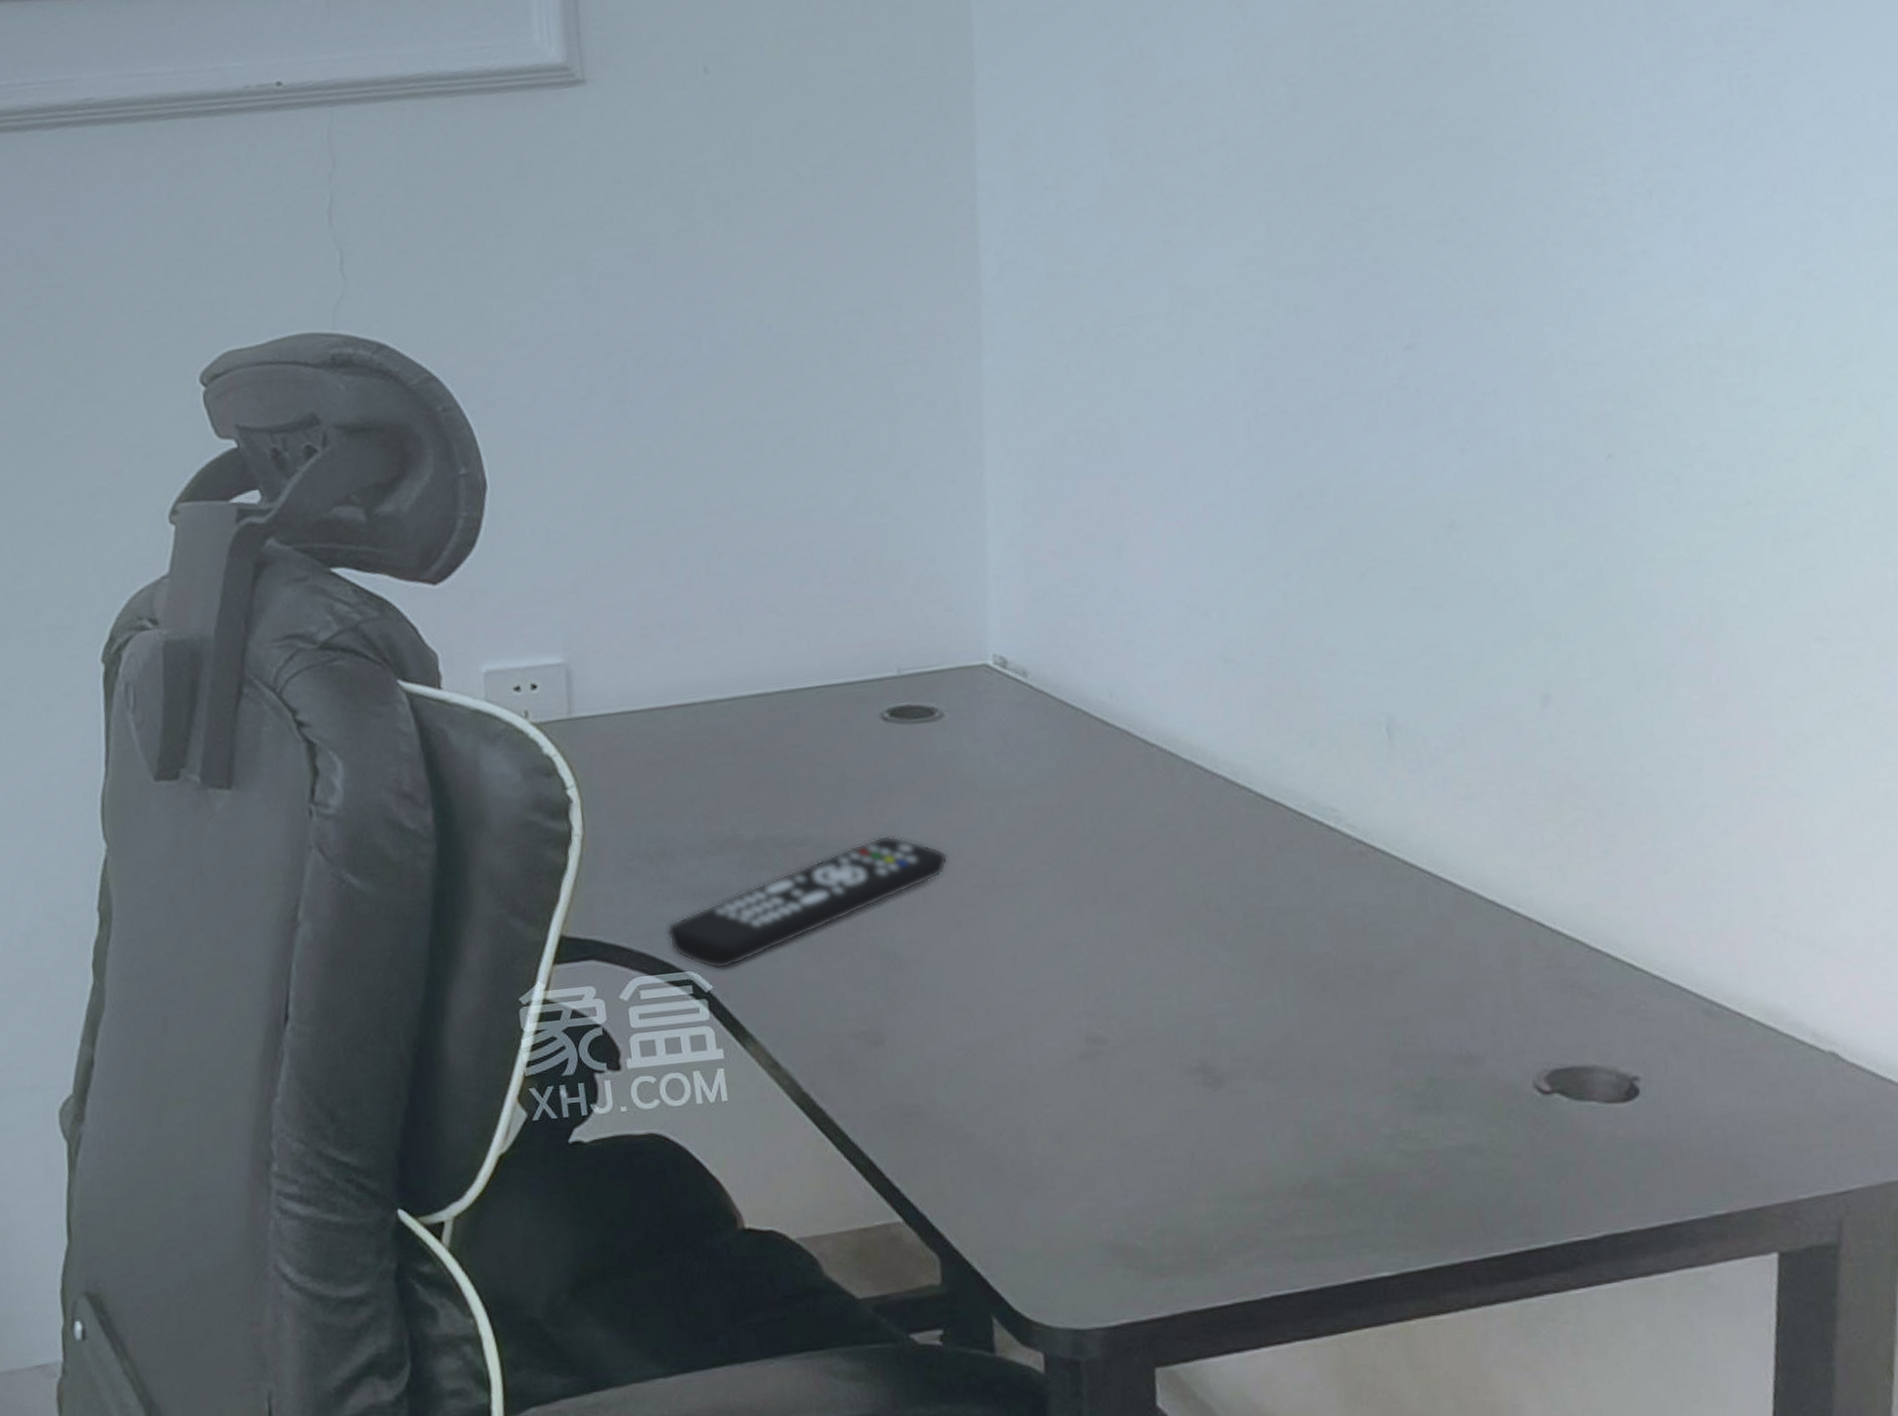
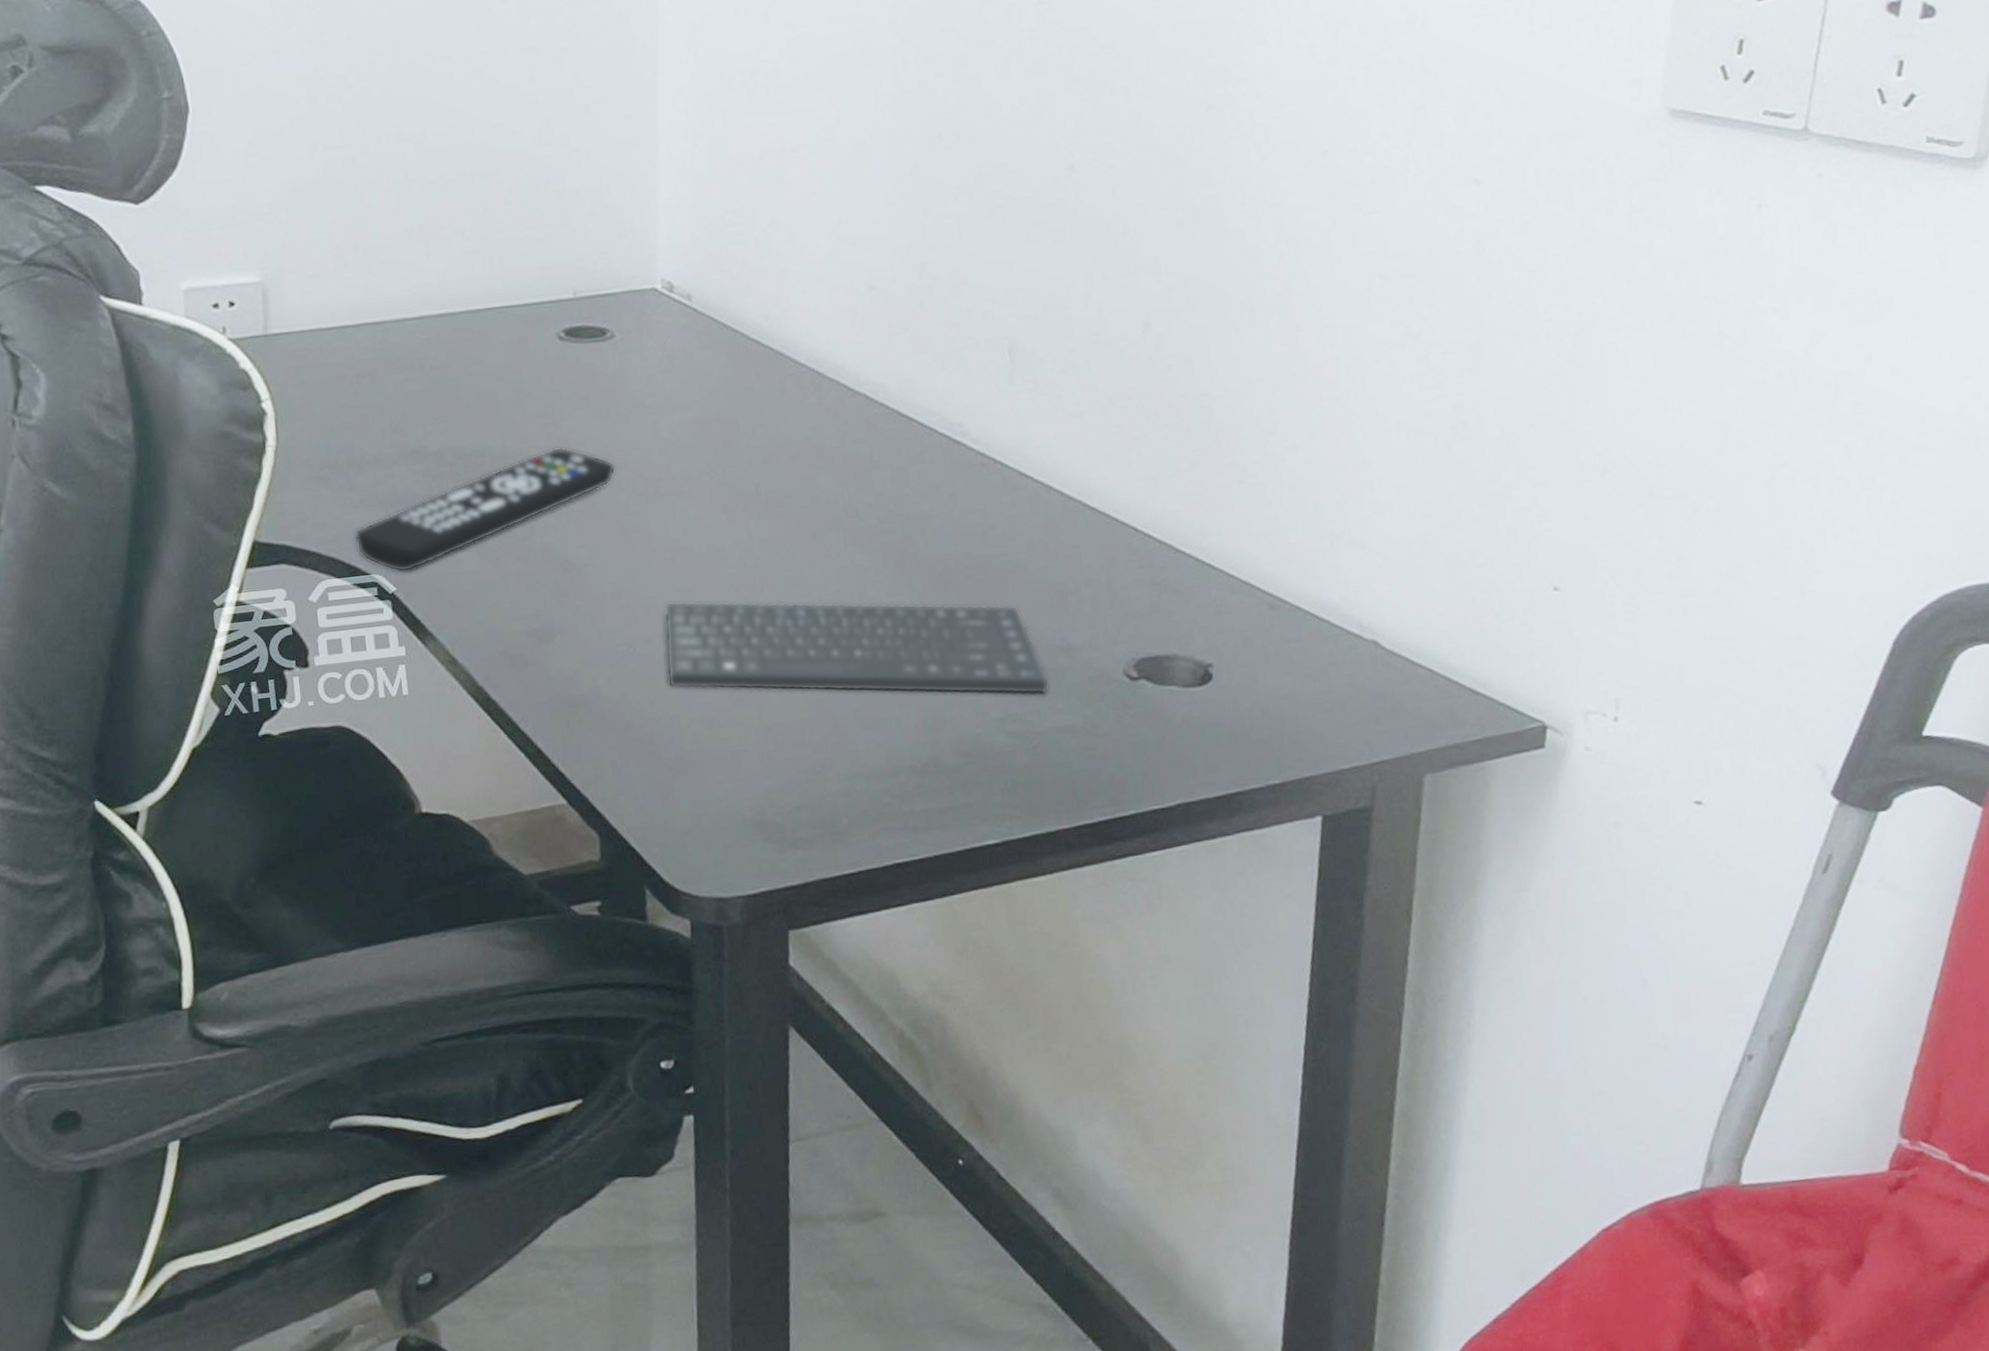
keyboard: none [1005,1002,1447,1109] -> present [664,601,1050,695]

